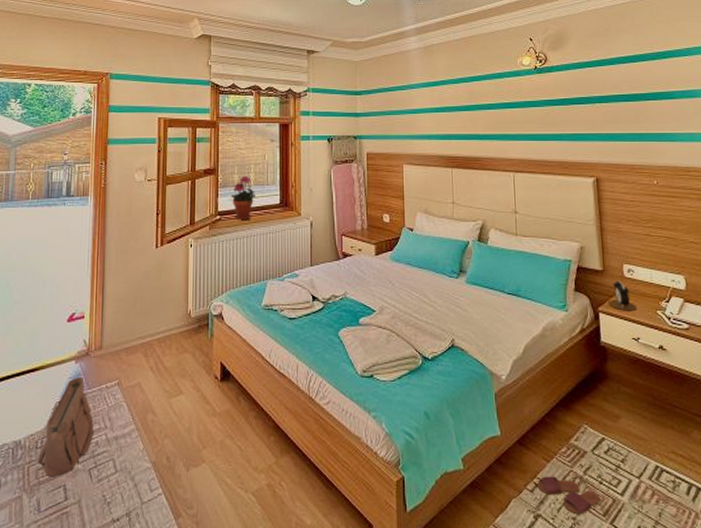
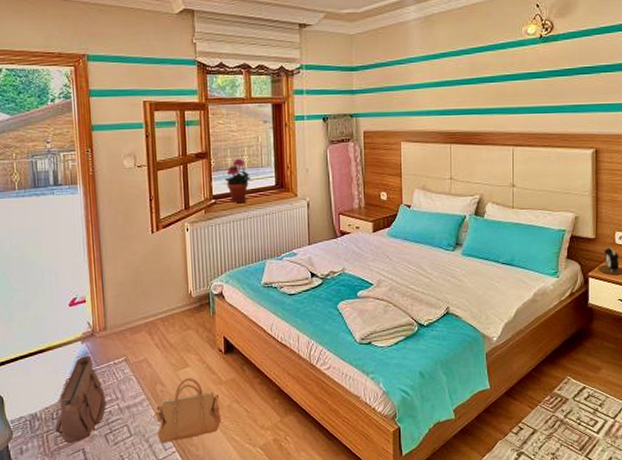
shoulder bag: none [143,407,213,482] -> present [155,378,221,443]
slippers: present [537,476,601,514] -> none [521,420,578,450]

